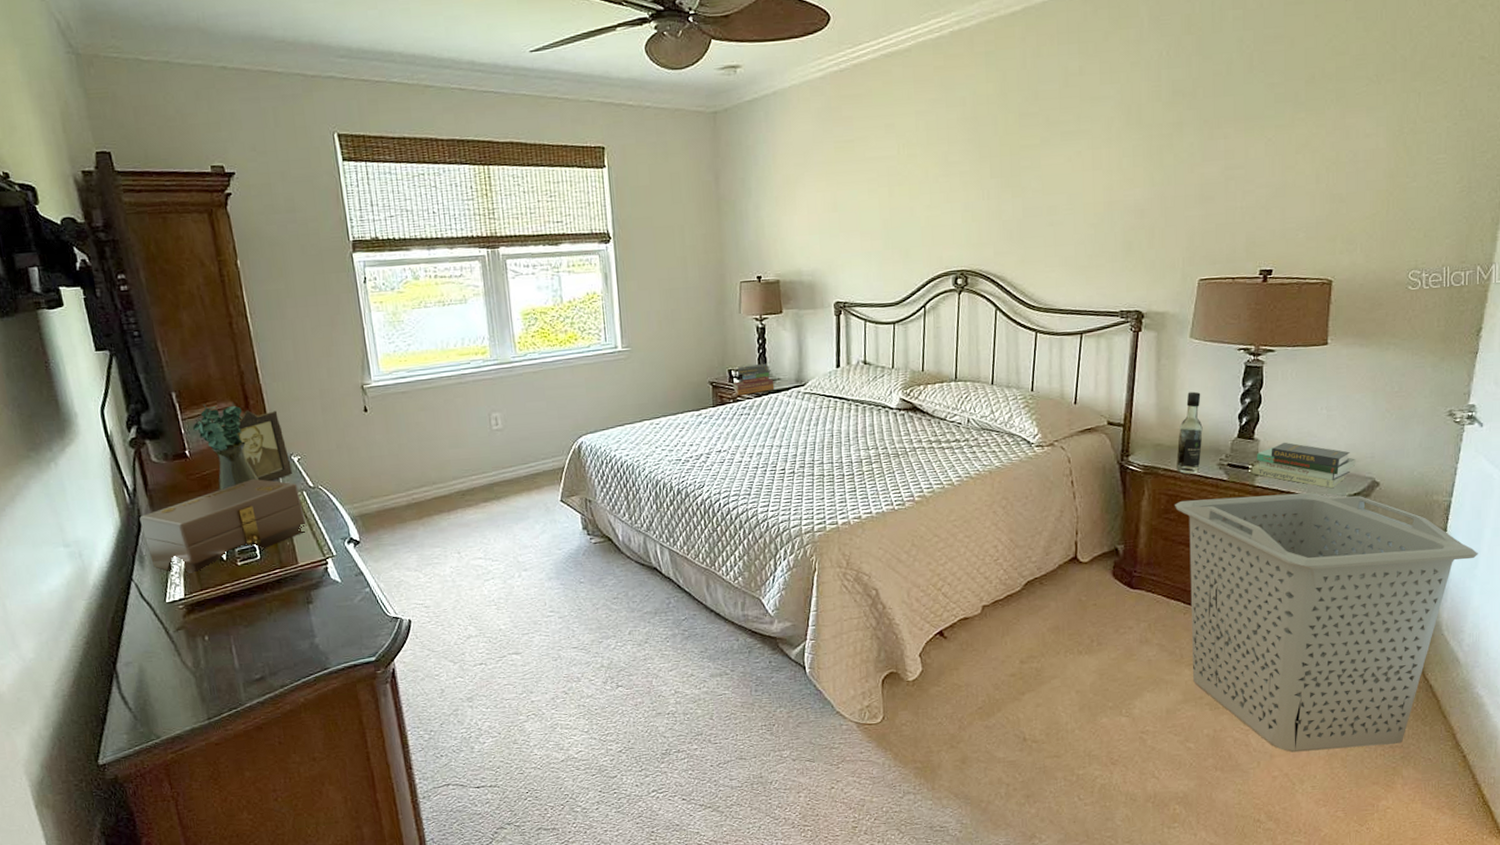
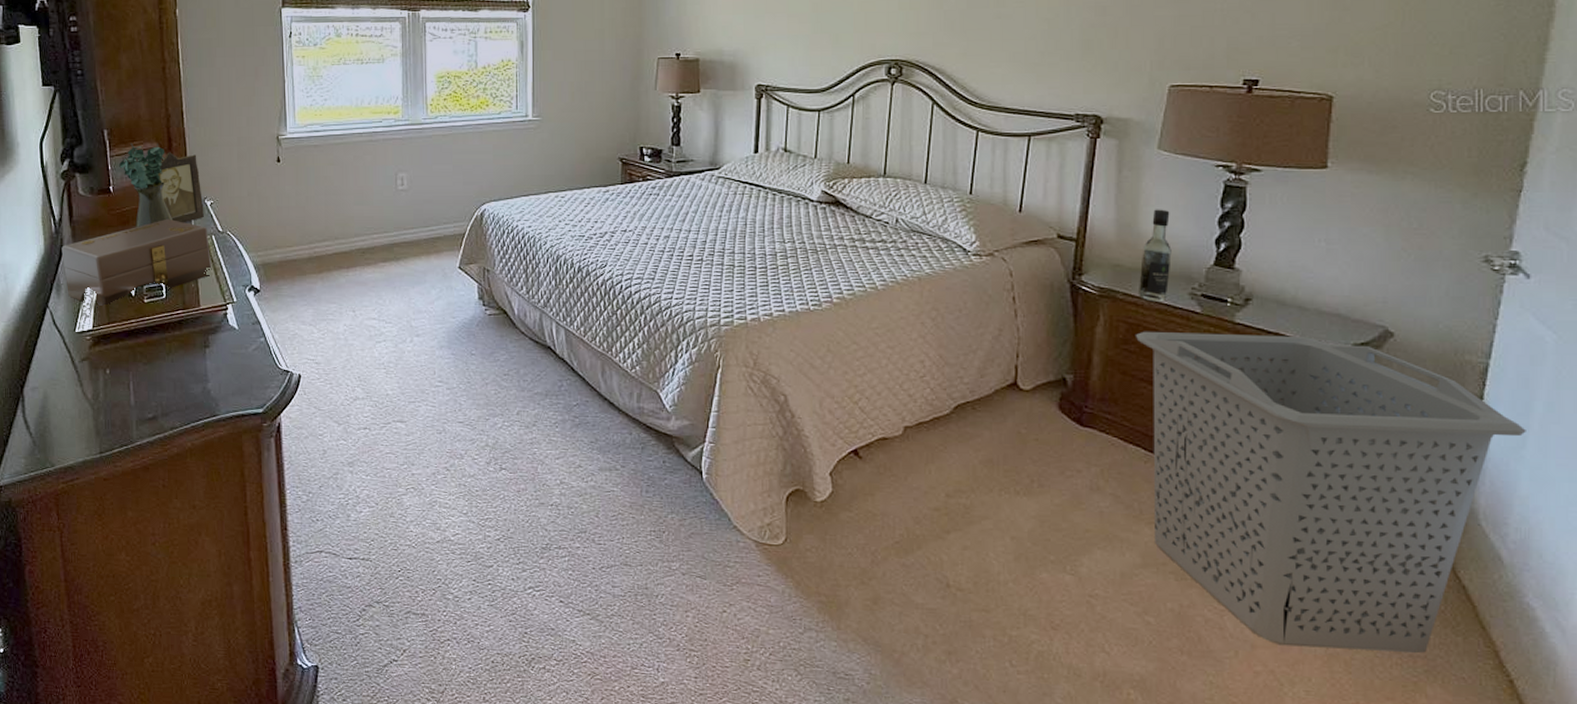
books: present [733,363,775,395] -> none [643,142,687,174]
books: present [1251,442,1356,489] -> none [1231,275,1363,335]

